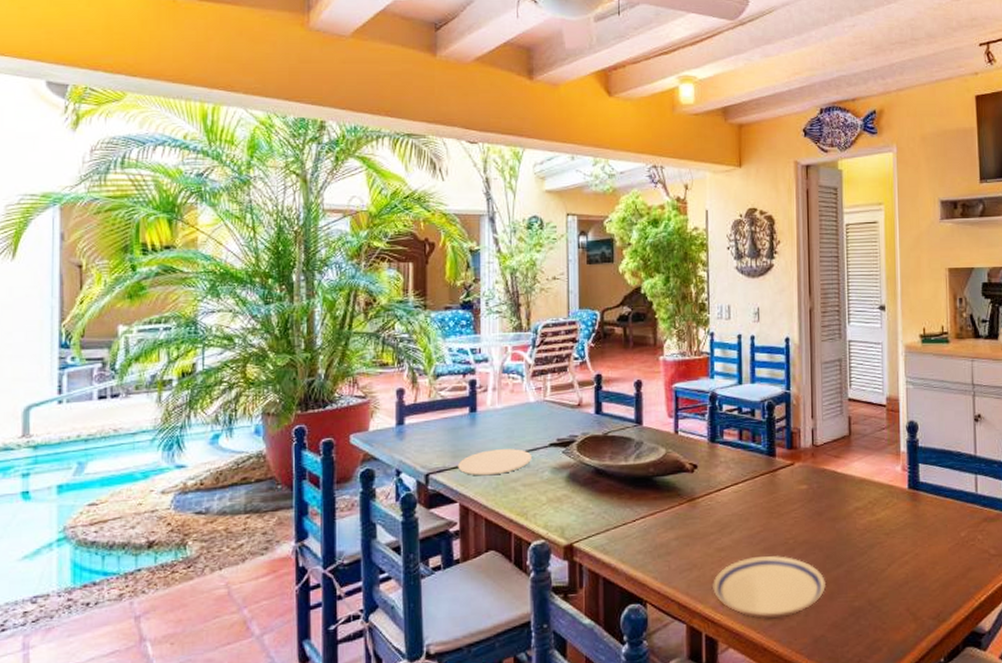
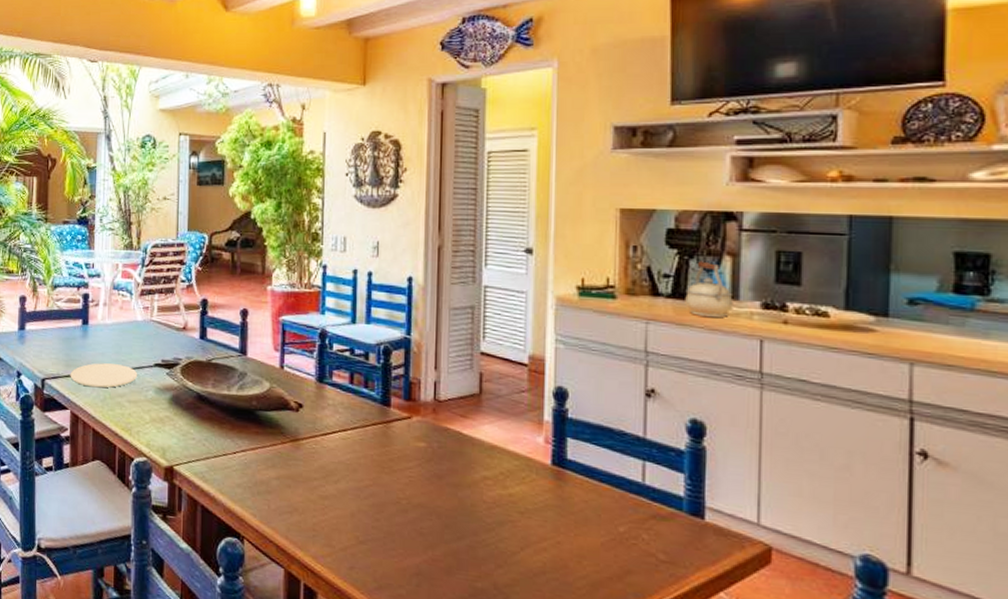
plate: present [713,556,826,619] -> none [314,511,442,584]

